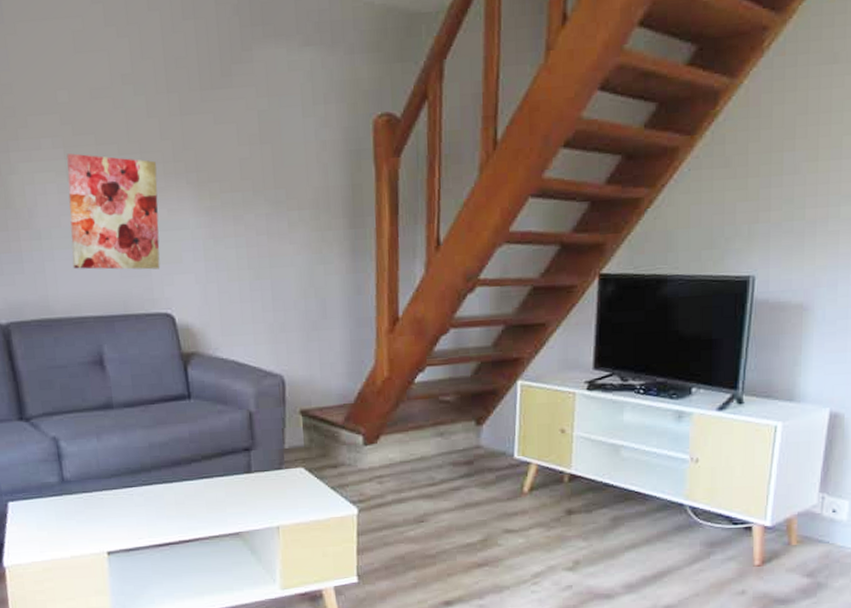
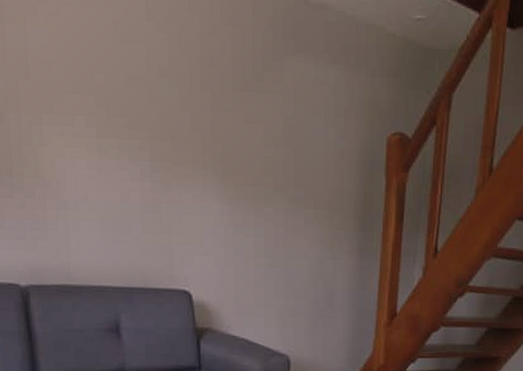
wall art: present [66,153,161,270] -> none [96,133,185,249]

